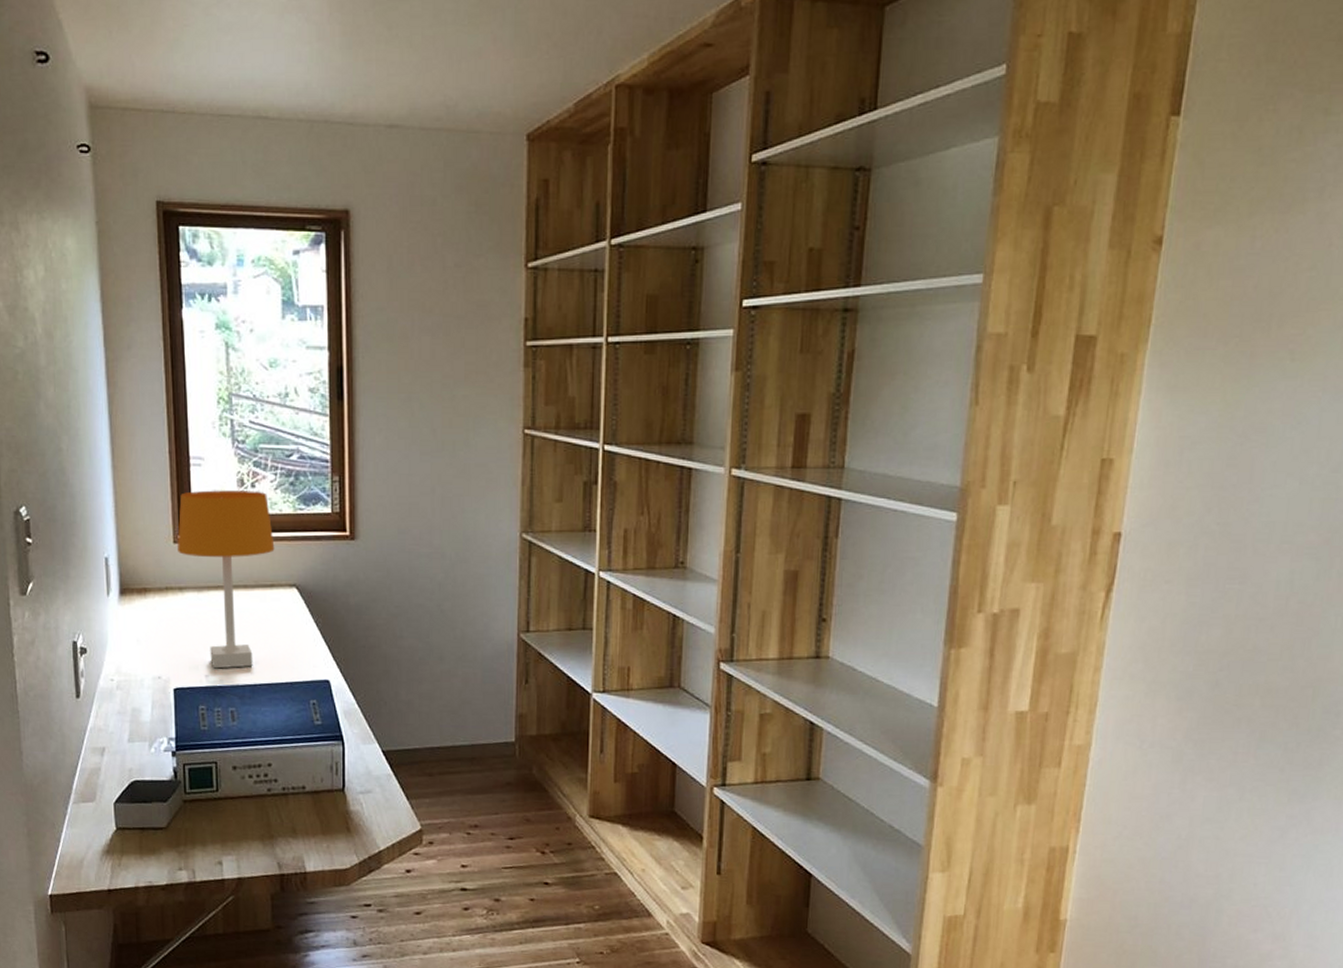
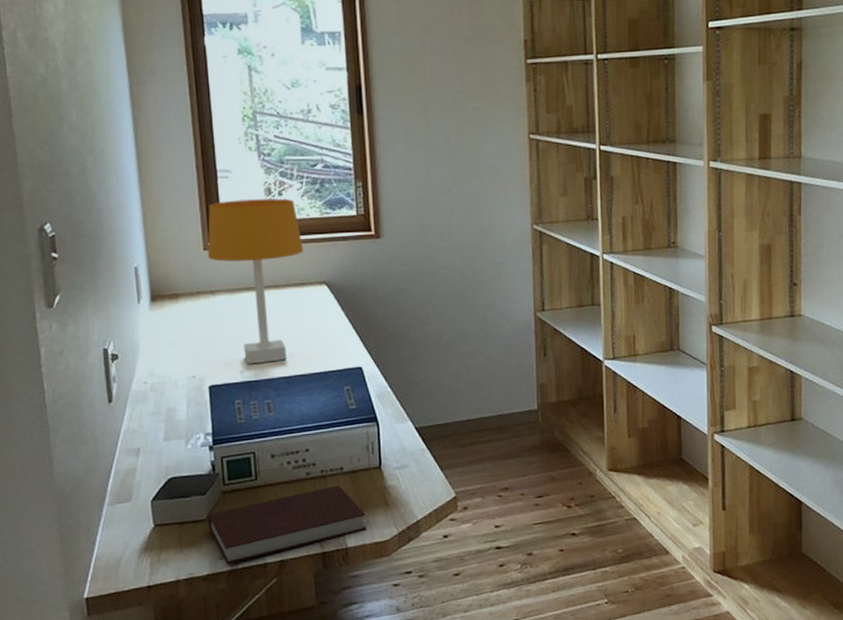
notebook: none [167,805,326,876] -> present [207,485,366,564]

